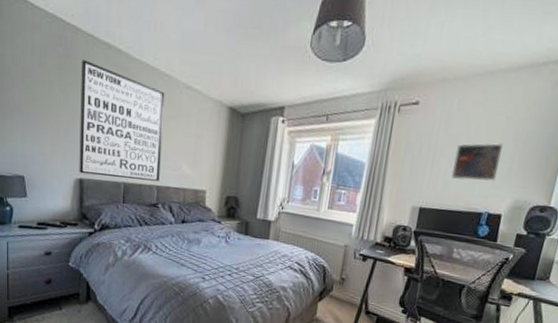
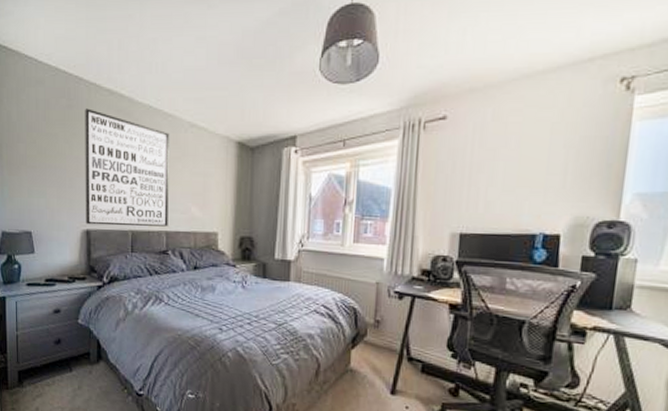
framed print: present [451,142,503,181] -> none [493,152,551,199]

